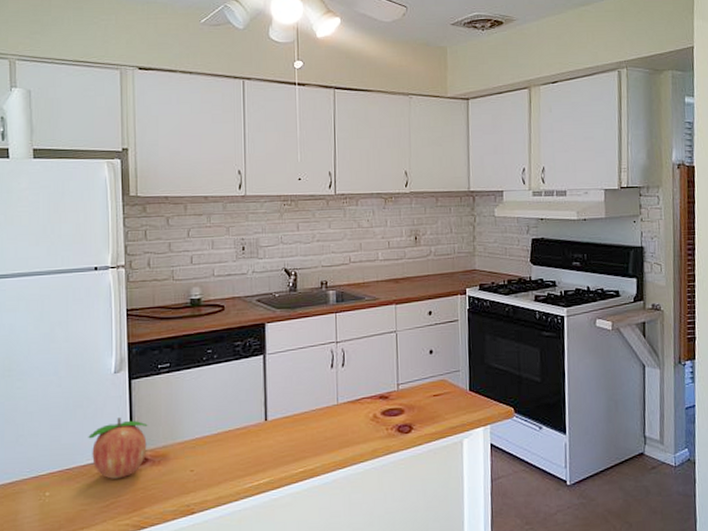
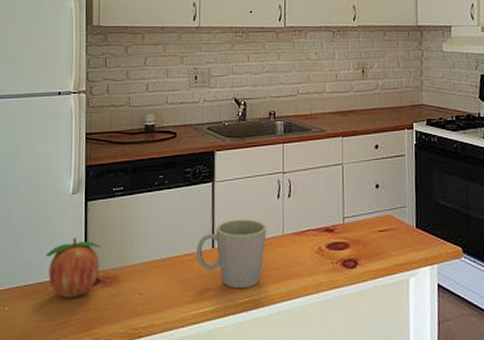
mug: none [249,390,321,460] -> present [196,219,267,289]

